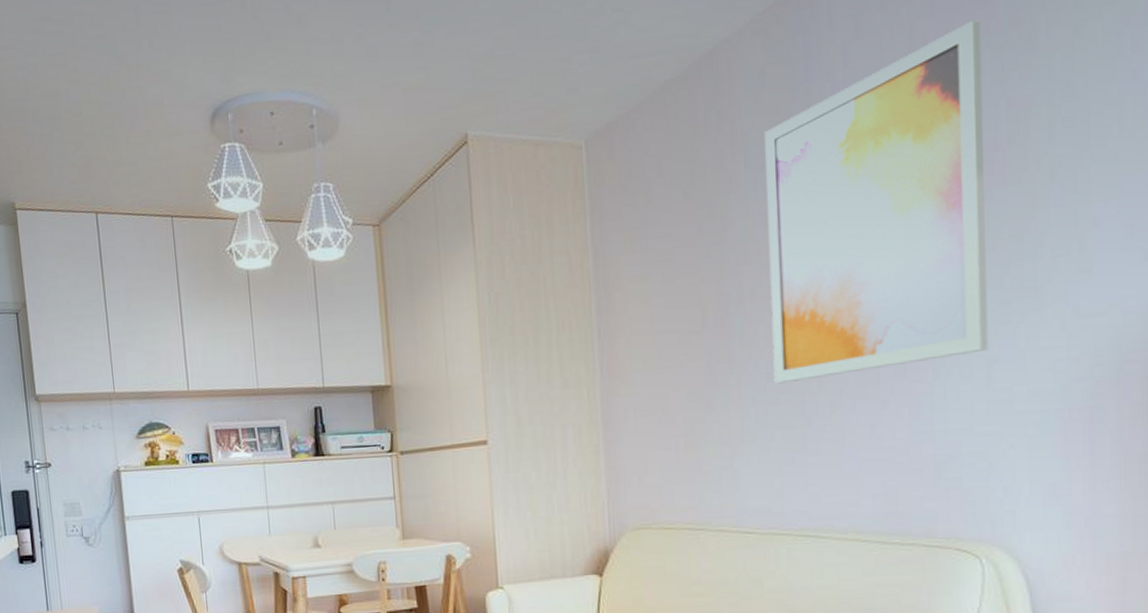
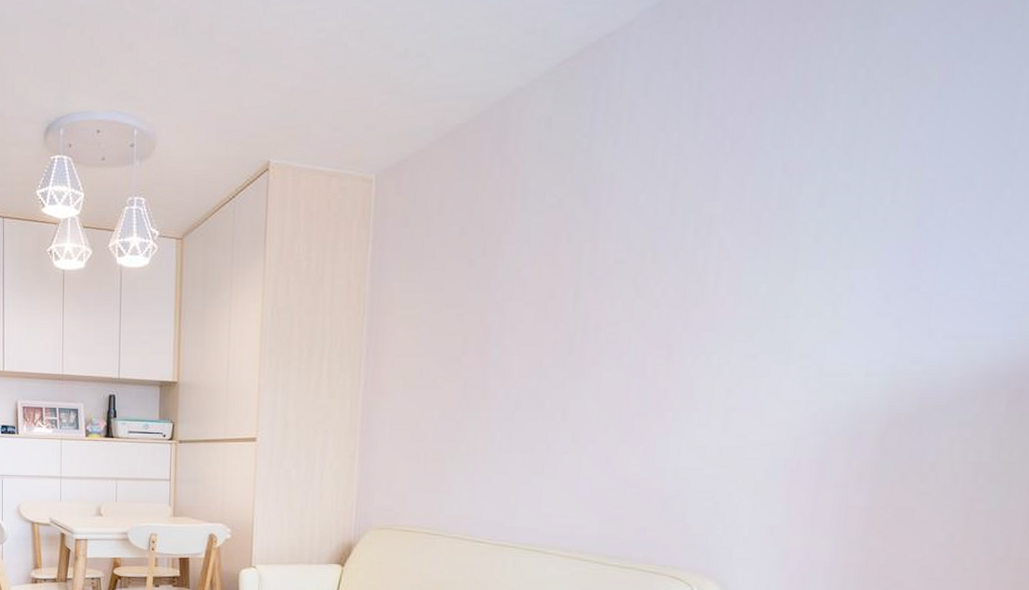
wall art: present [764,20,989,384] -> none [522,85,770,412]

